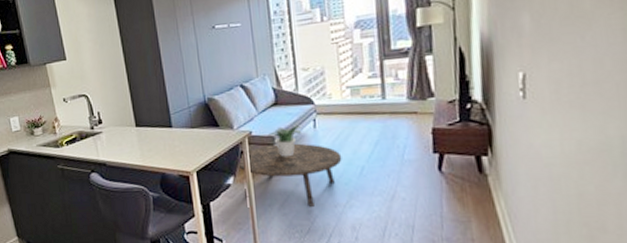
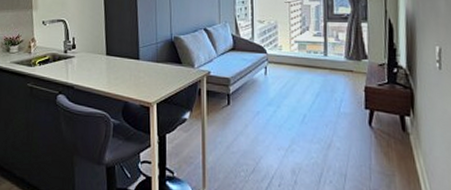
coffee table: present [236,143,342,207] -> none [194,86,287,148]
potted plant: present [268,125,302,157] -> none [225,70,255,99]

